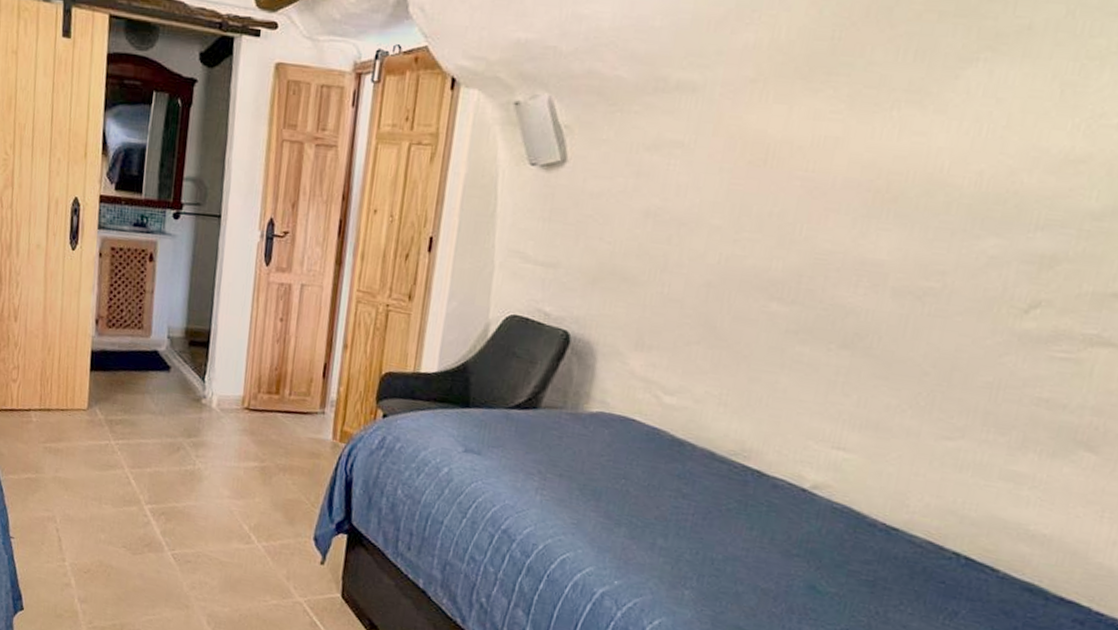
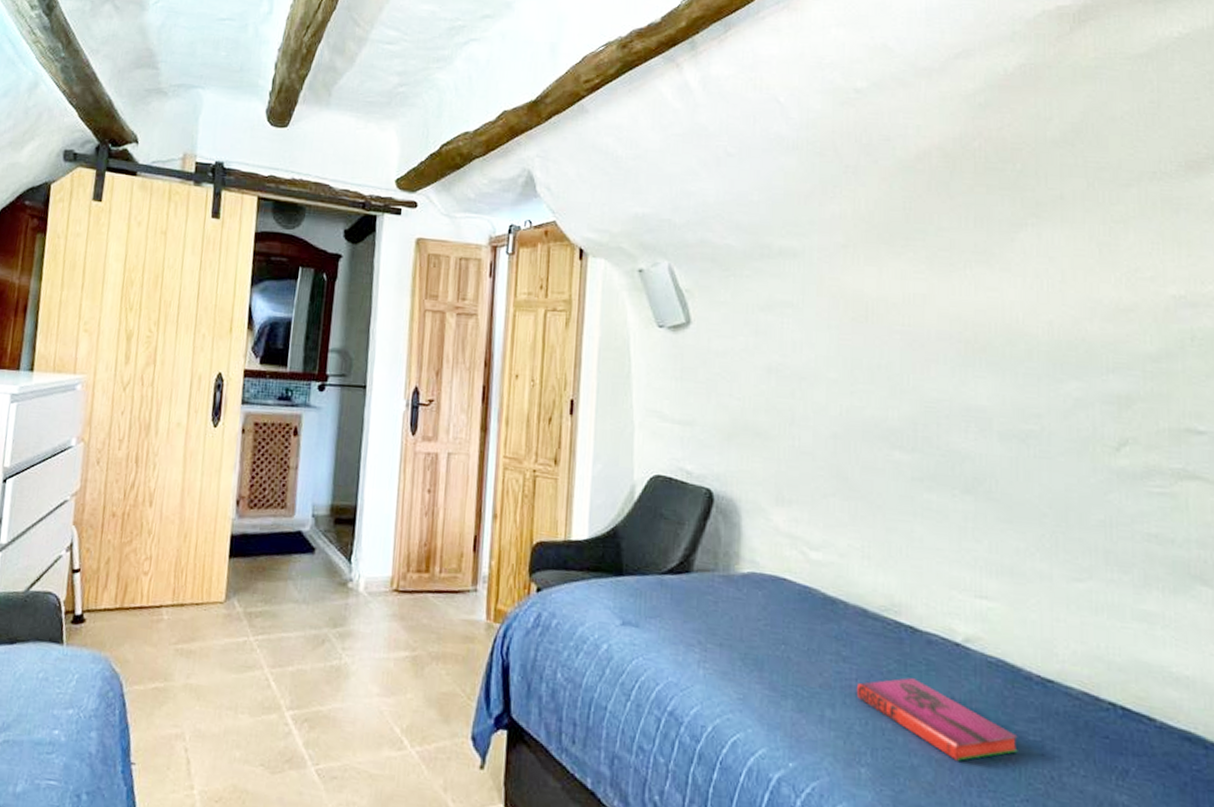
hardback book: none [691,516,850,592] -> present [856,678,1018,762]

